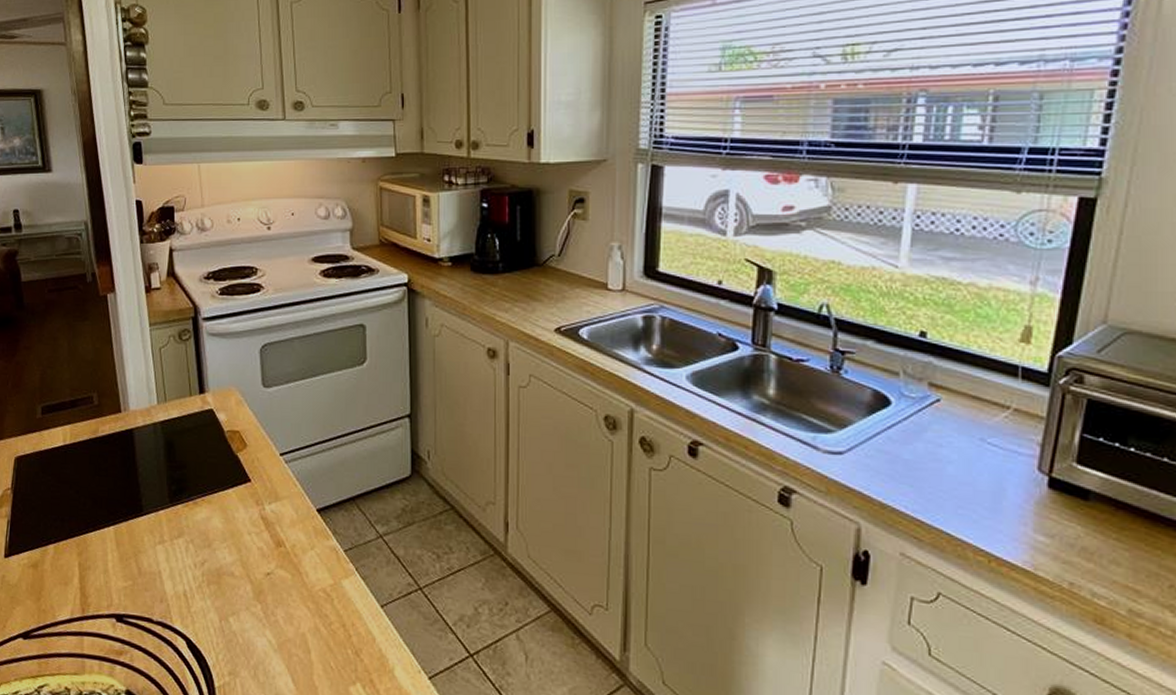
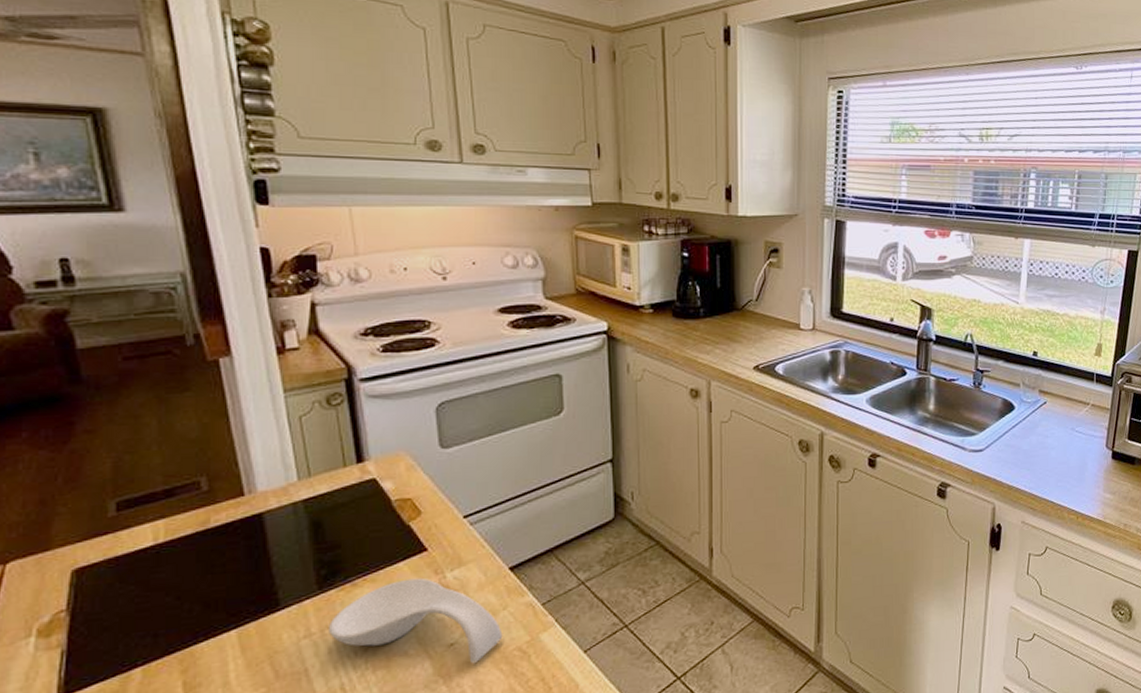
spoon rest: none [177,505,310,597] -> present [329,578,503,664]

